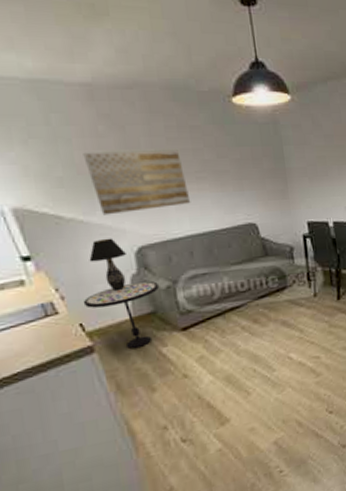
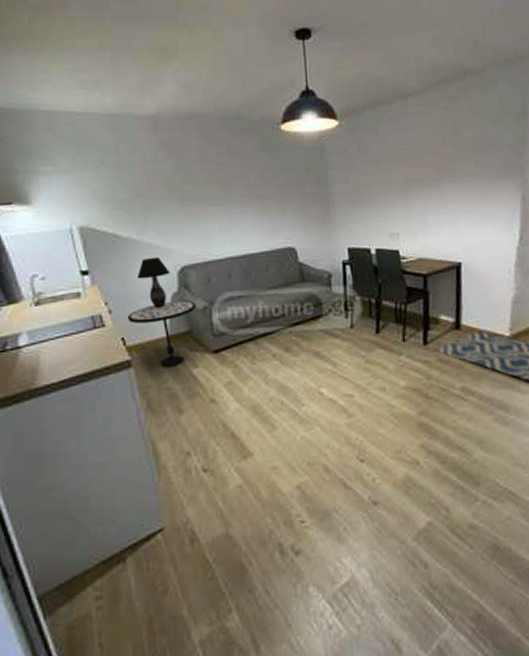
wall art: present [83,150,191,216] -> none [143,175,234,235]

